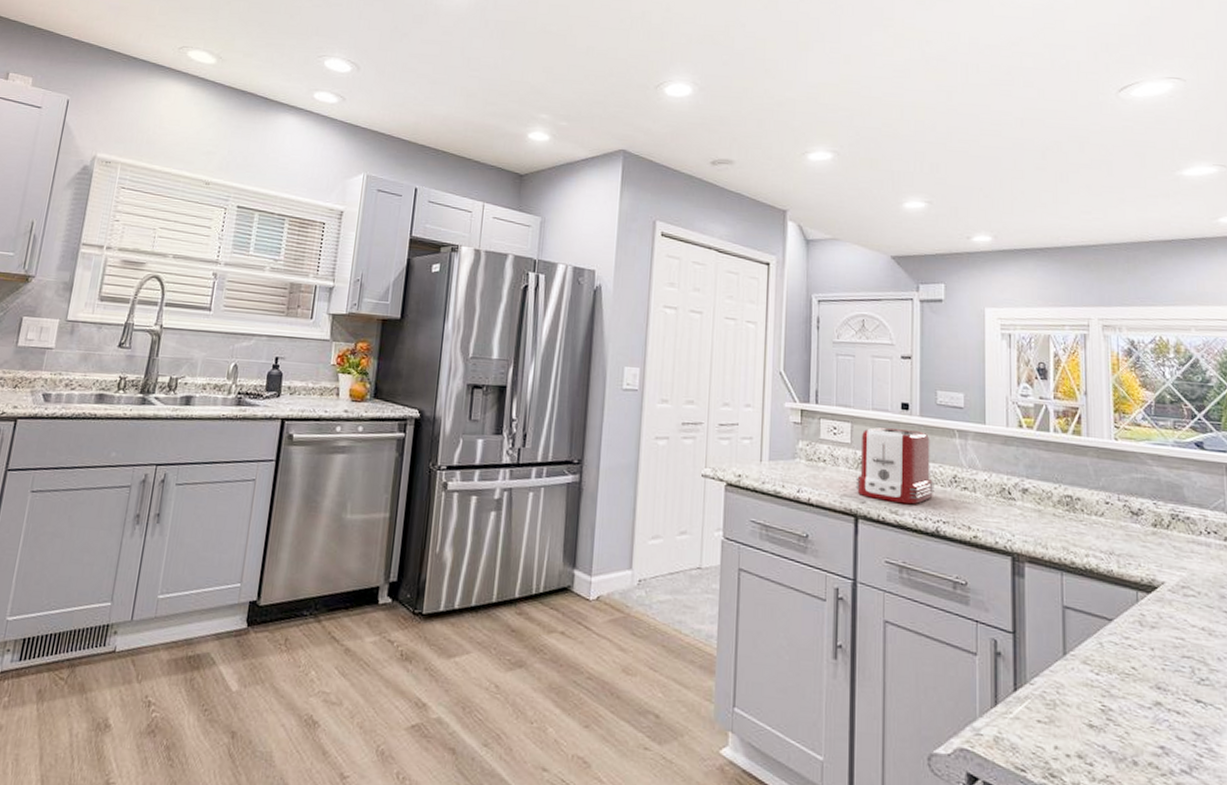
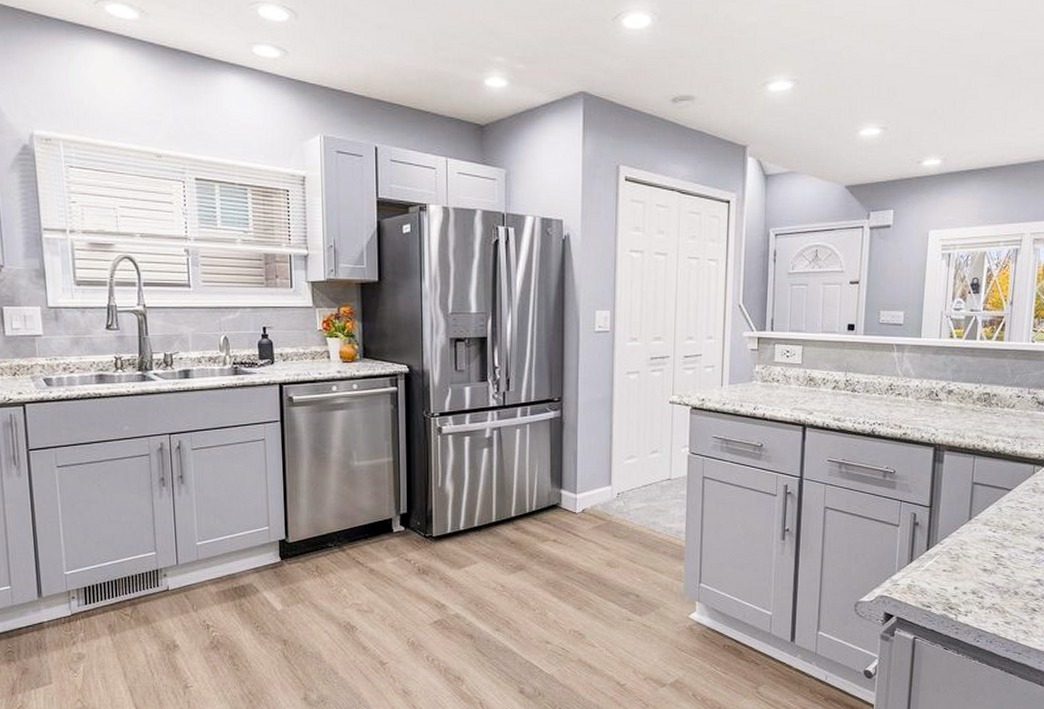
toaster: present [855,427,935,505] -> none [804,348,873,412]

